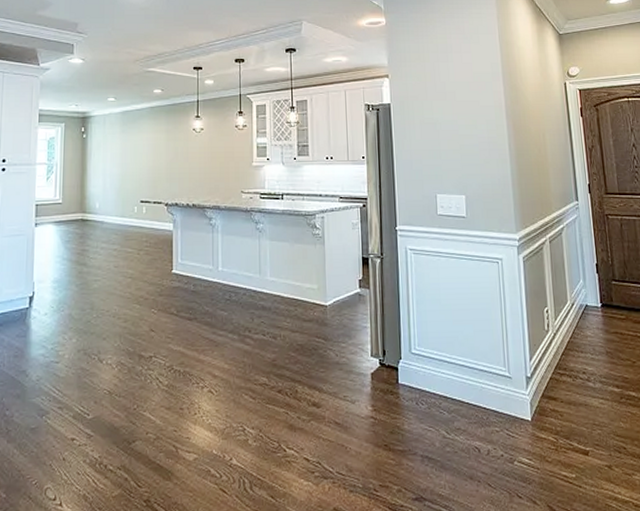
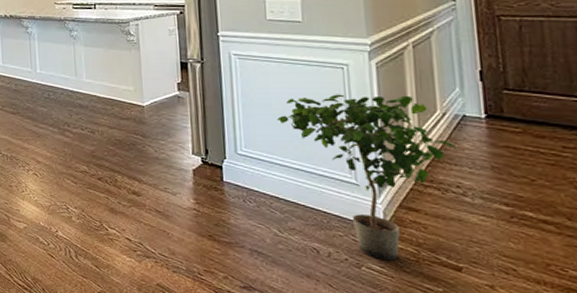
potted plant: none [446,288,583,452] -> present [277,94,458,261]

